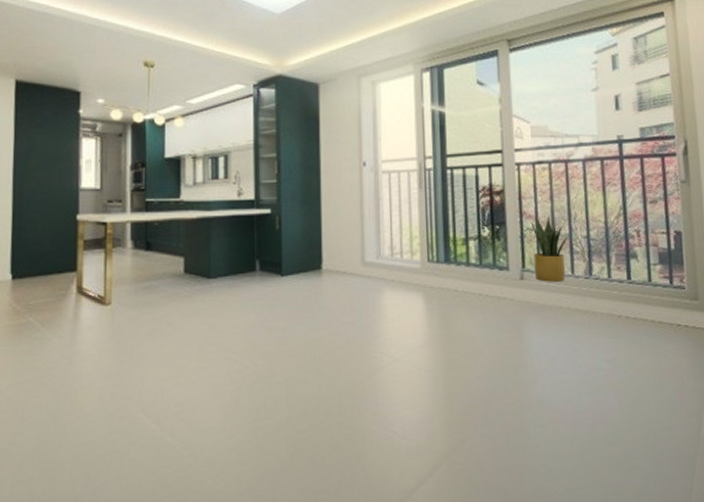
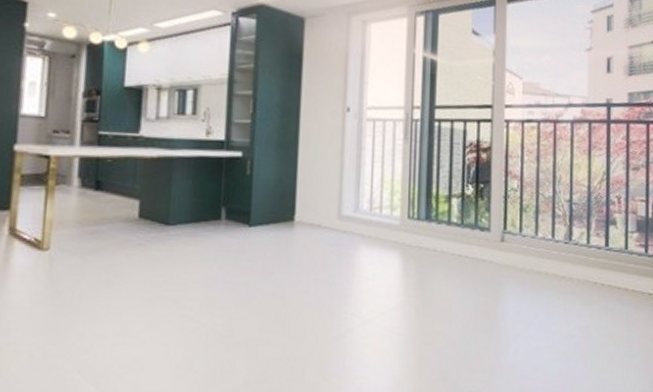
planter: present [530,215,569,282] -> none [515,176,552,246]

